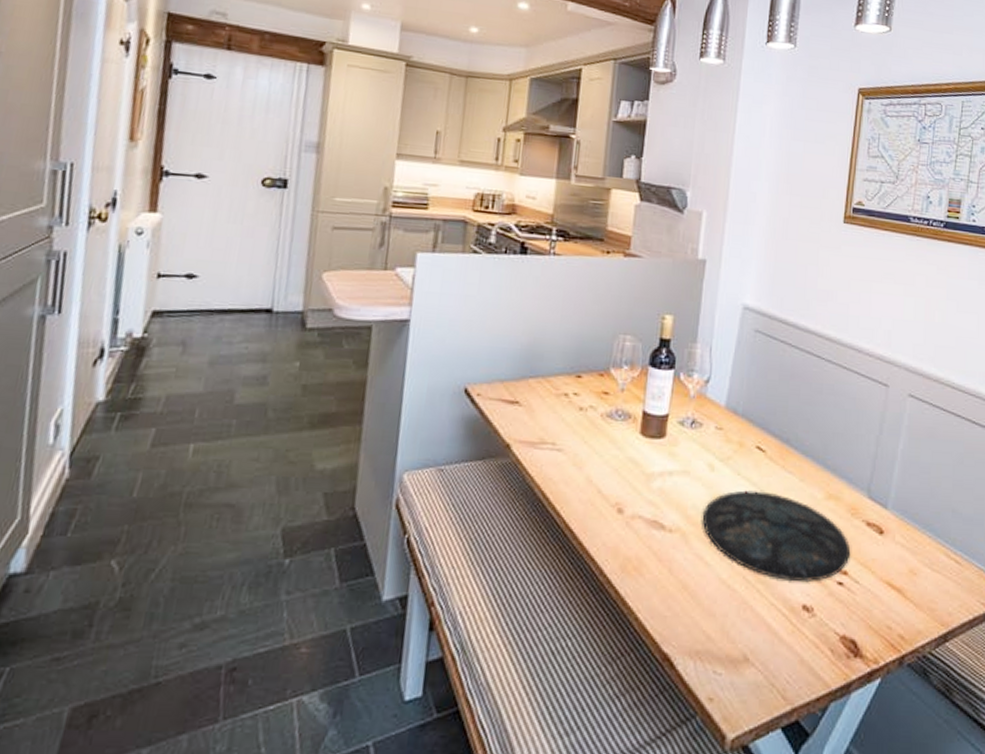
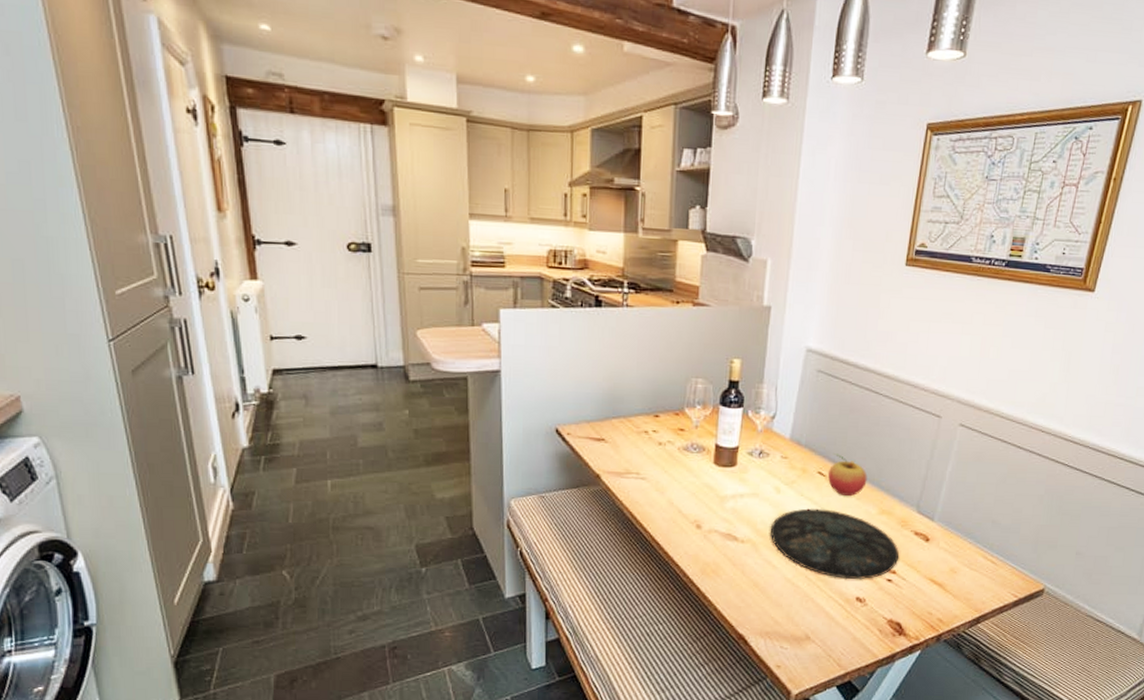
fruit: none [767,425,811,477] -> present [827,454,868,497]

